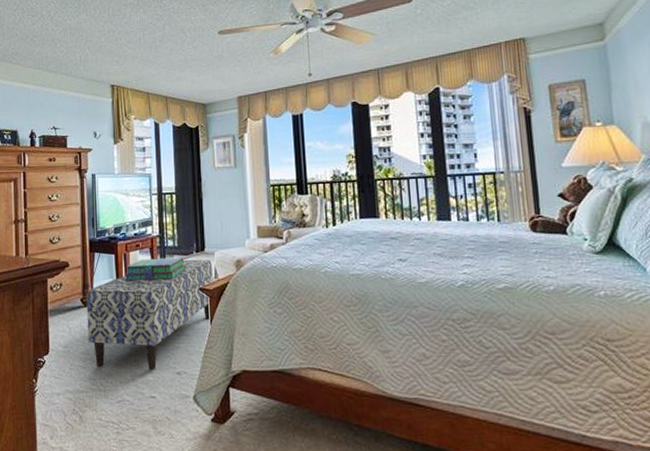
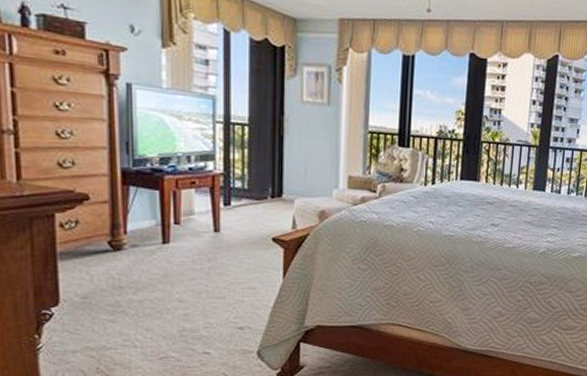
bench: present [86,259,213,371] -> none [116,205,291,325]
stack of books: present [124,257,186,281] -> none [173,200,257,226]

